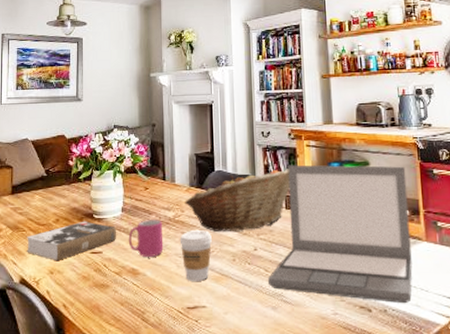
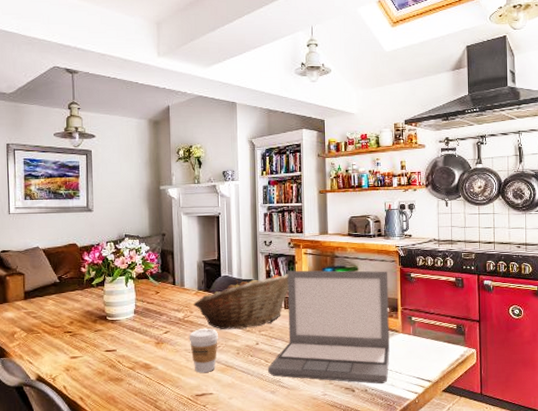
book: present [27,221,117,260] -> none [42,322,130,359]
mug: present [128,220,164,257] -> none [141,320,174,353]

